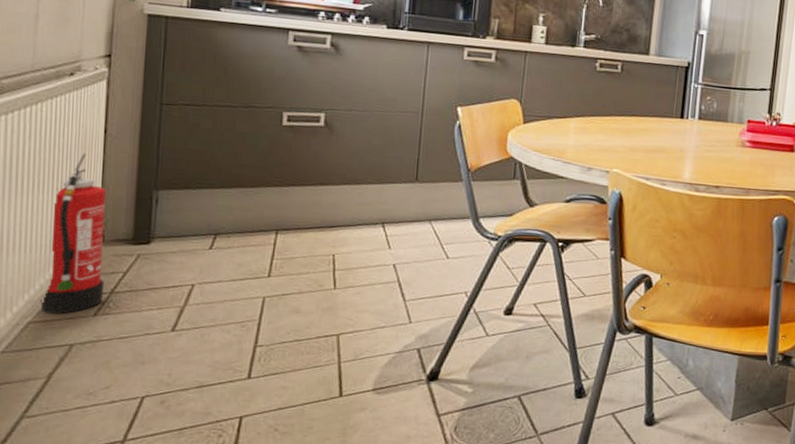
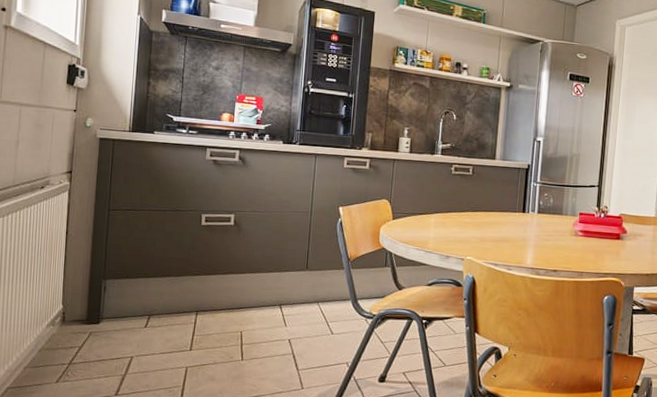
fire extinguisher: present [40,153,106,314] -> none [16,250,66,381]

